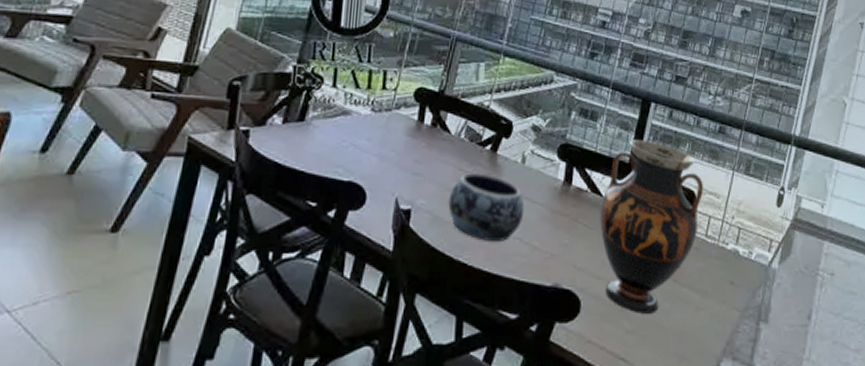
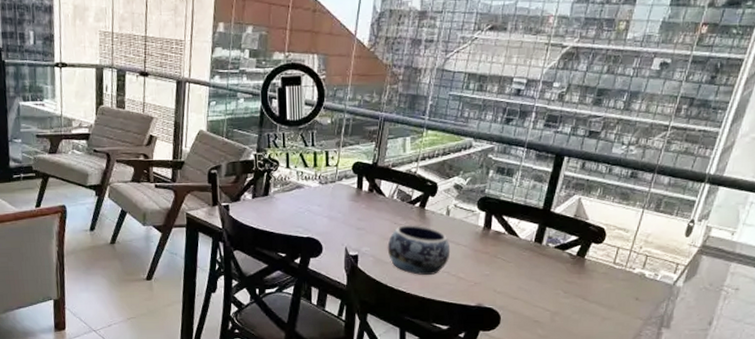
vase: present [600,140,704,314] -> none [516,189,614,324]

